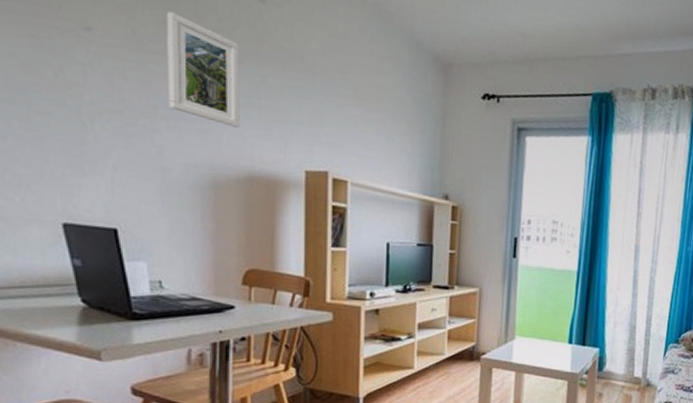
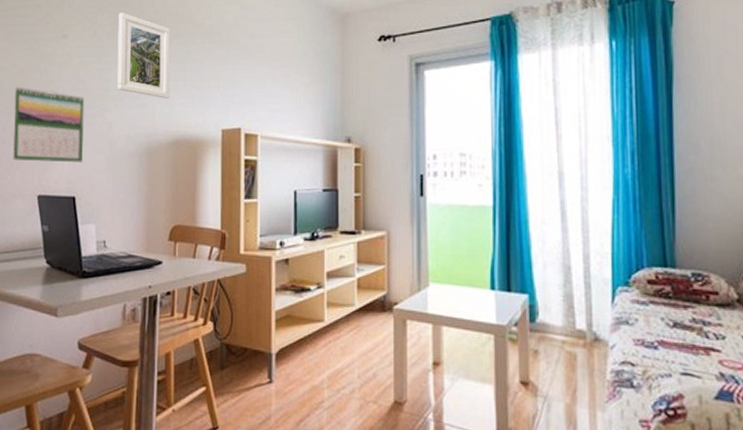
calendar: none [15,83,124,190] -> present [12,86,85,163]

